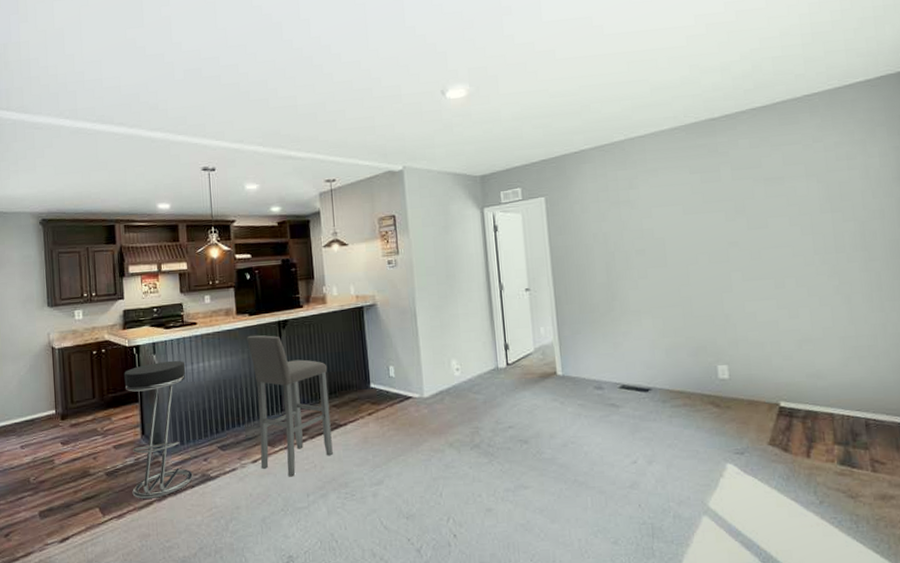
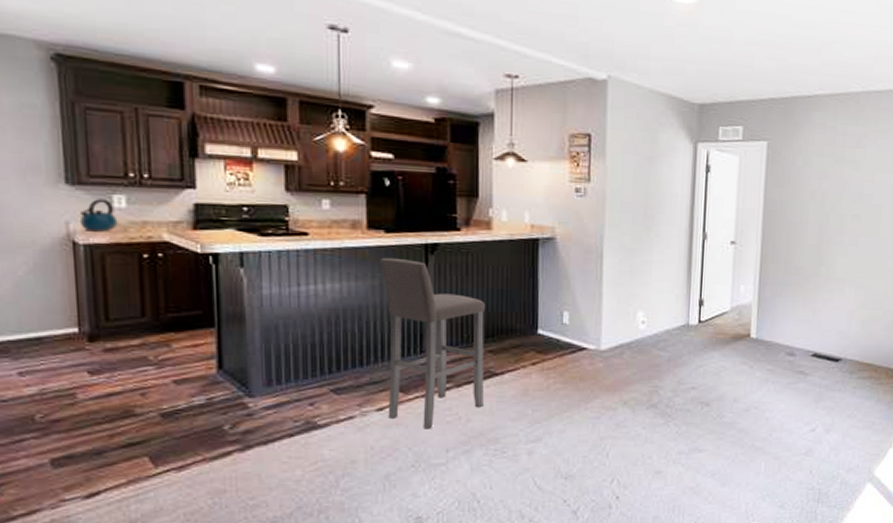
kettle: none [55,314,78,339] -> present [79,199,118,232]
bar stool: present [124,360,193,499] -> none [192,278,292,448]

